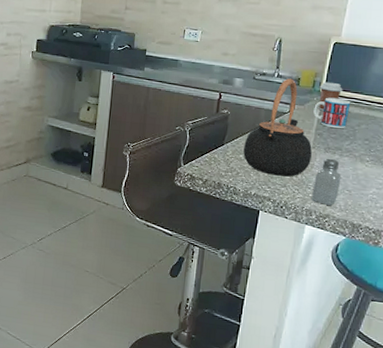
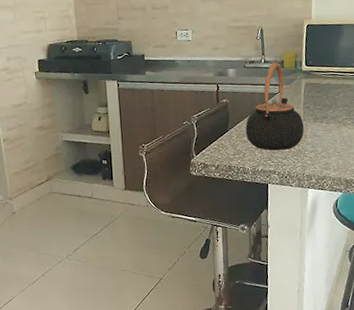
saltshaker: present [312,158,342,206] -> none [309,127,331,169]
mug: present [313,97,351,129] -> none [299,73,329,101]
coffee cup: present [319,81,343,111] -> none [300,60,320,87]

